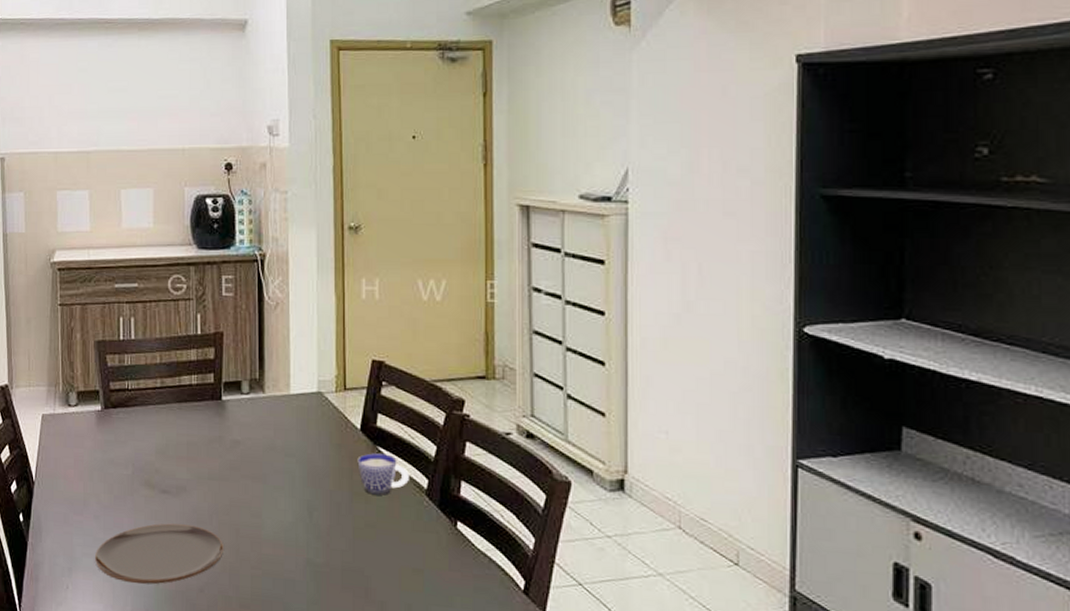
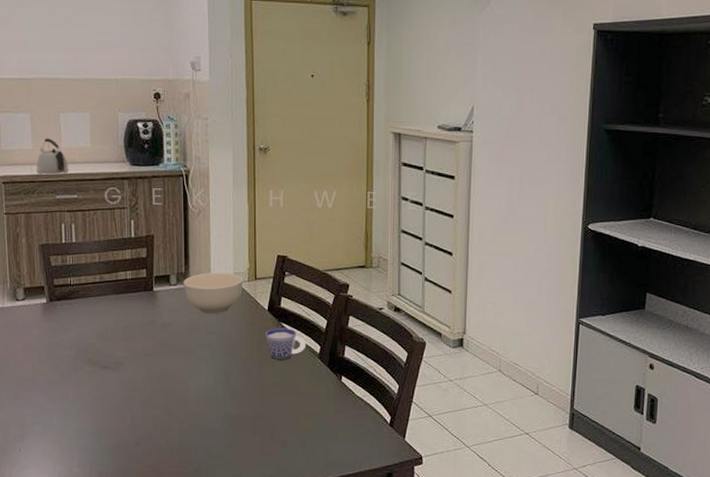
kettle: none [94,218,130,260] -> present [37,138,69,175]
plate: present [94,523,223,585] -> none [43,392,156,442]
bowl: none [257,379,330,432] -> present [183,272,244,314]

